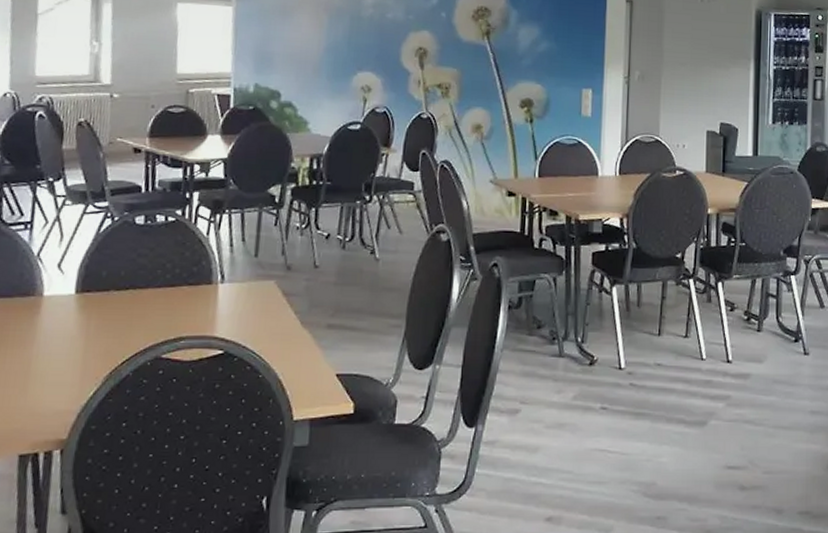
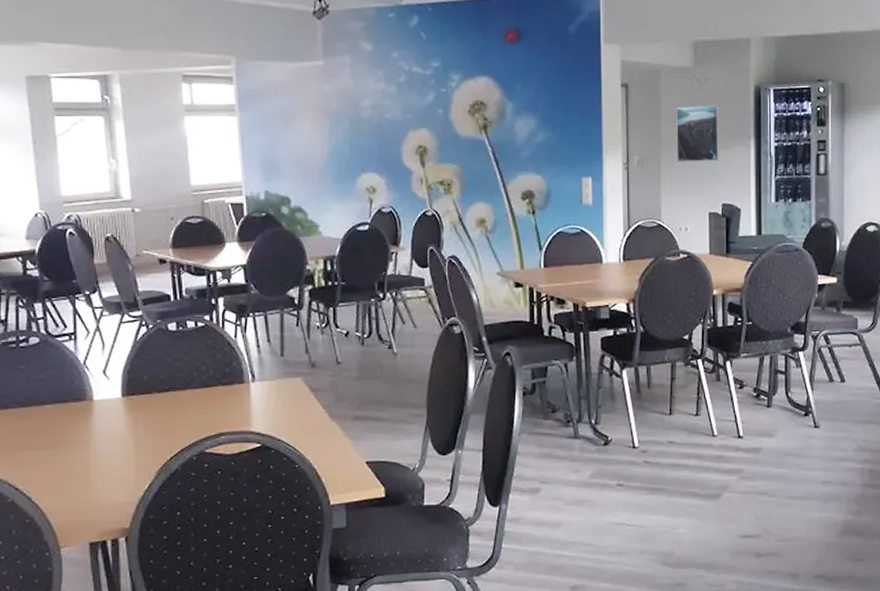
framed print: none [677,25,721,81] -> present [676,105,720,162]

